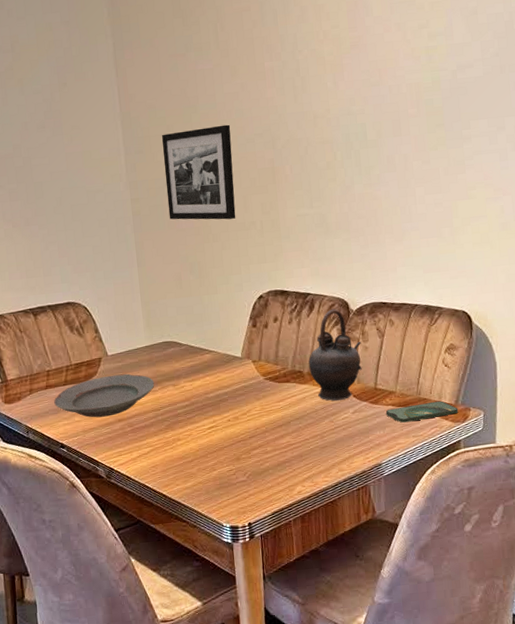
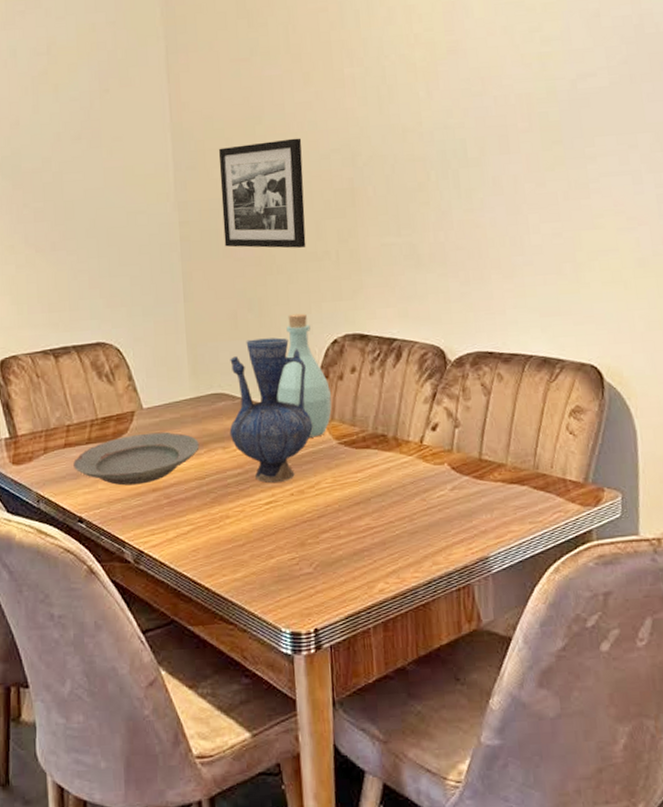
vase: none [176,294,244,412] -> present [229,337,313,484]
bottle: none [215,274,259,375] -> present [277,313,332,438]
teapot: present [308,308,362,401] -> none [394,358,463,474]
smartphone: present [385,401,459,423] -> none [493,477,589,505]

